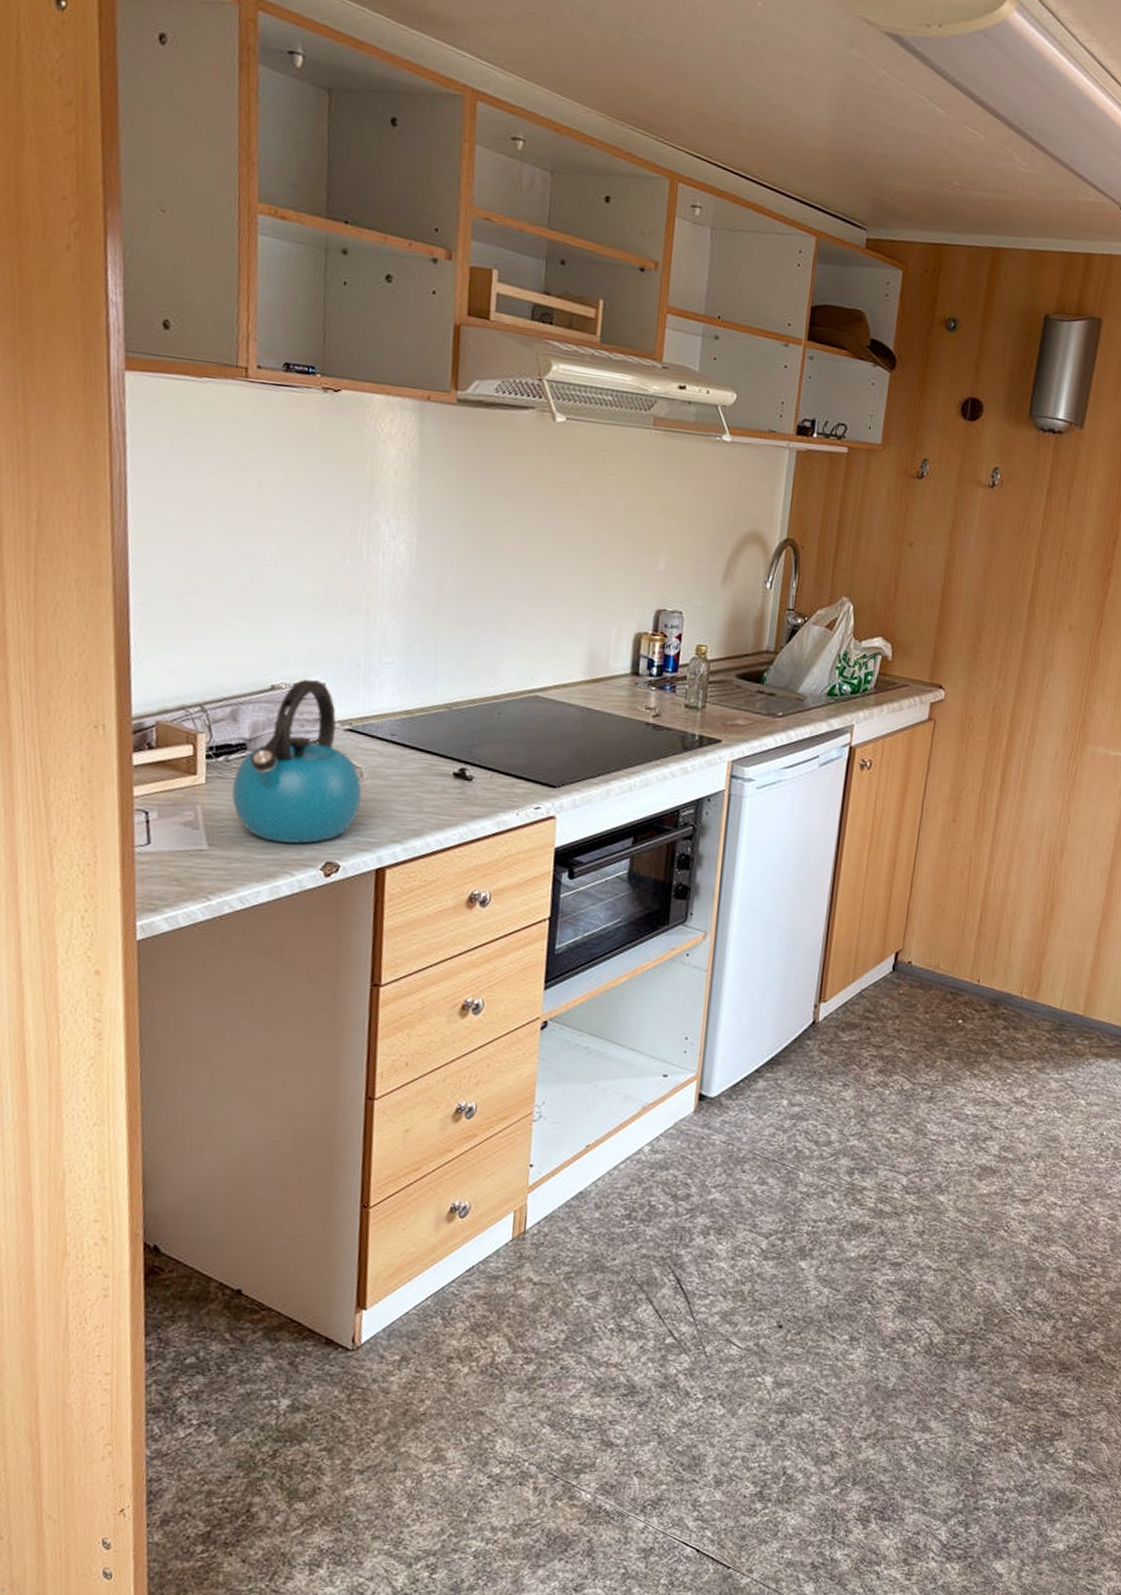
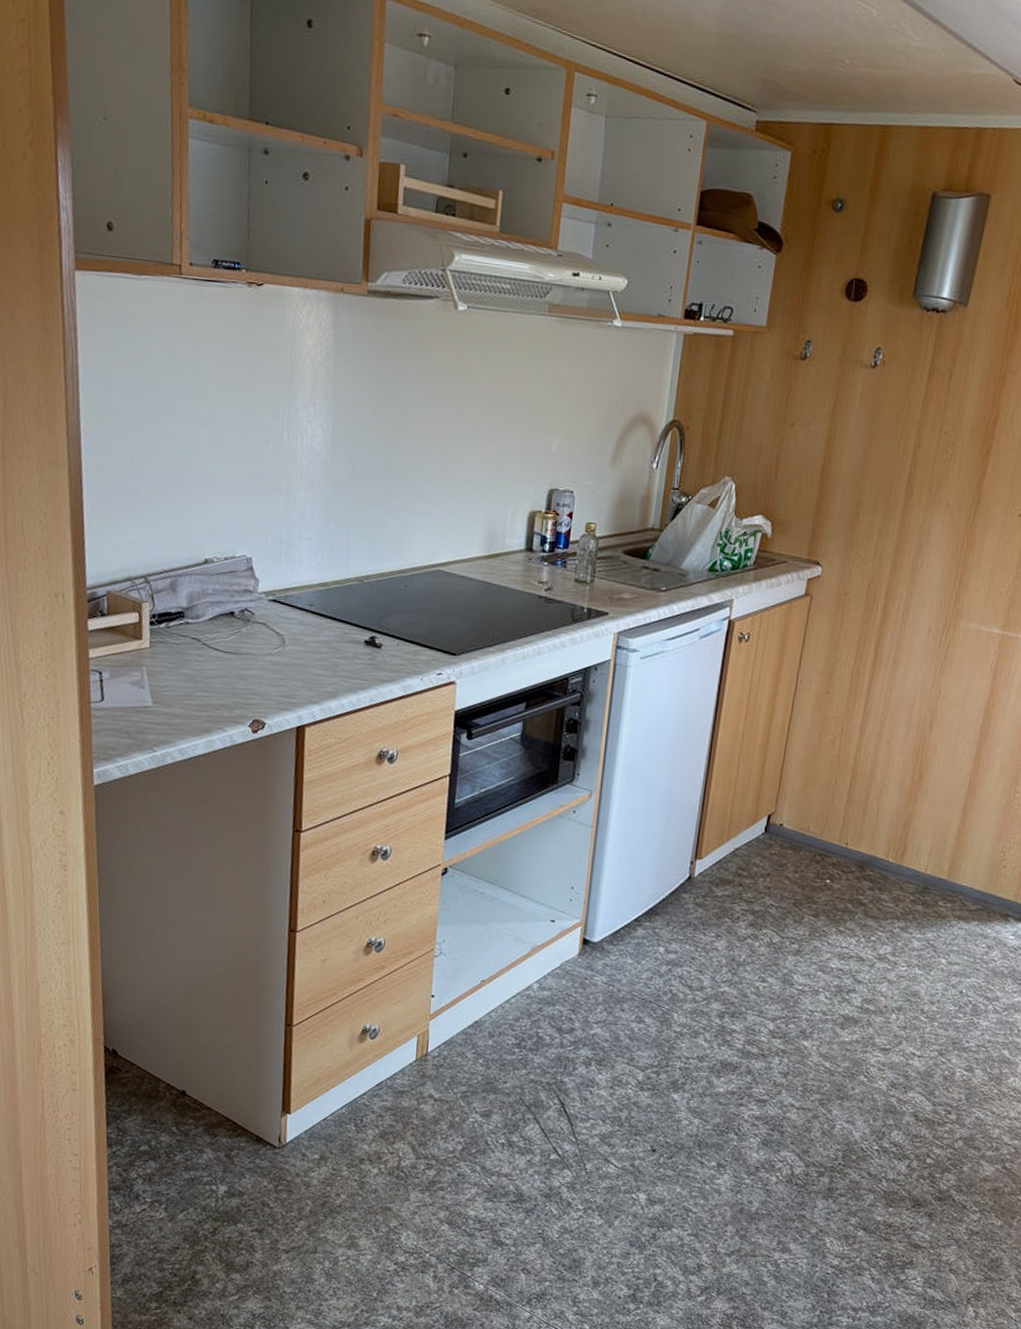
kettle: present [231,679,362,844] -> none [172,553,284,703]

